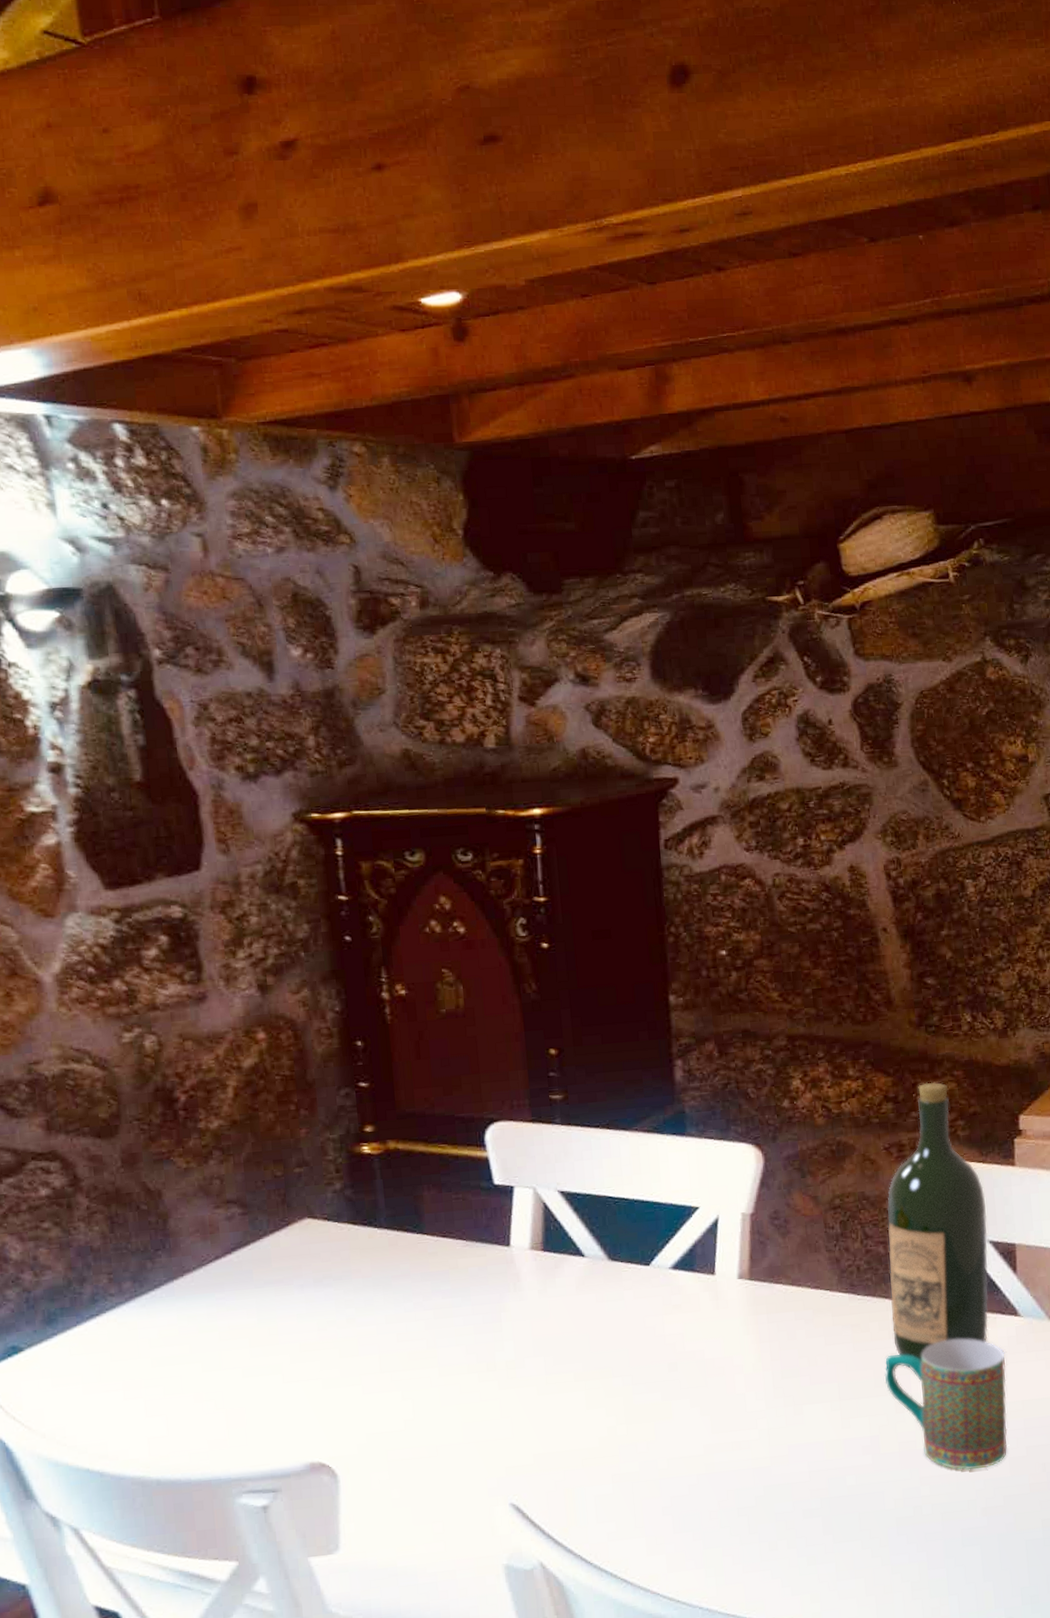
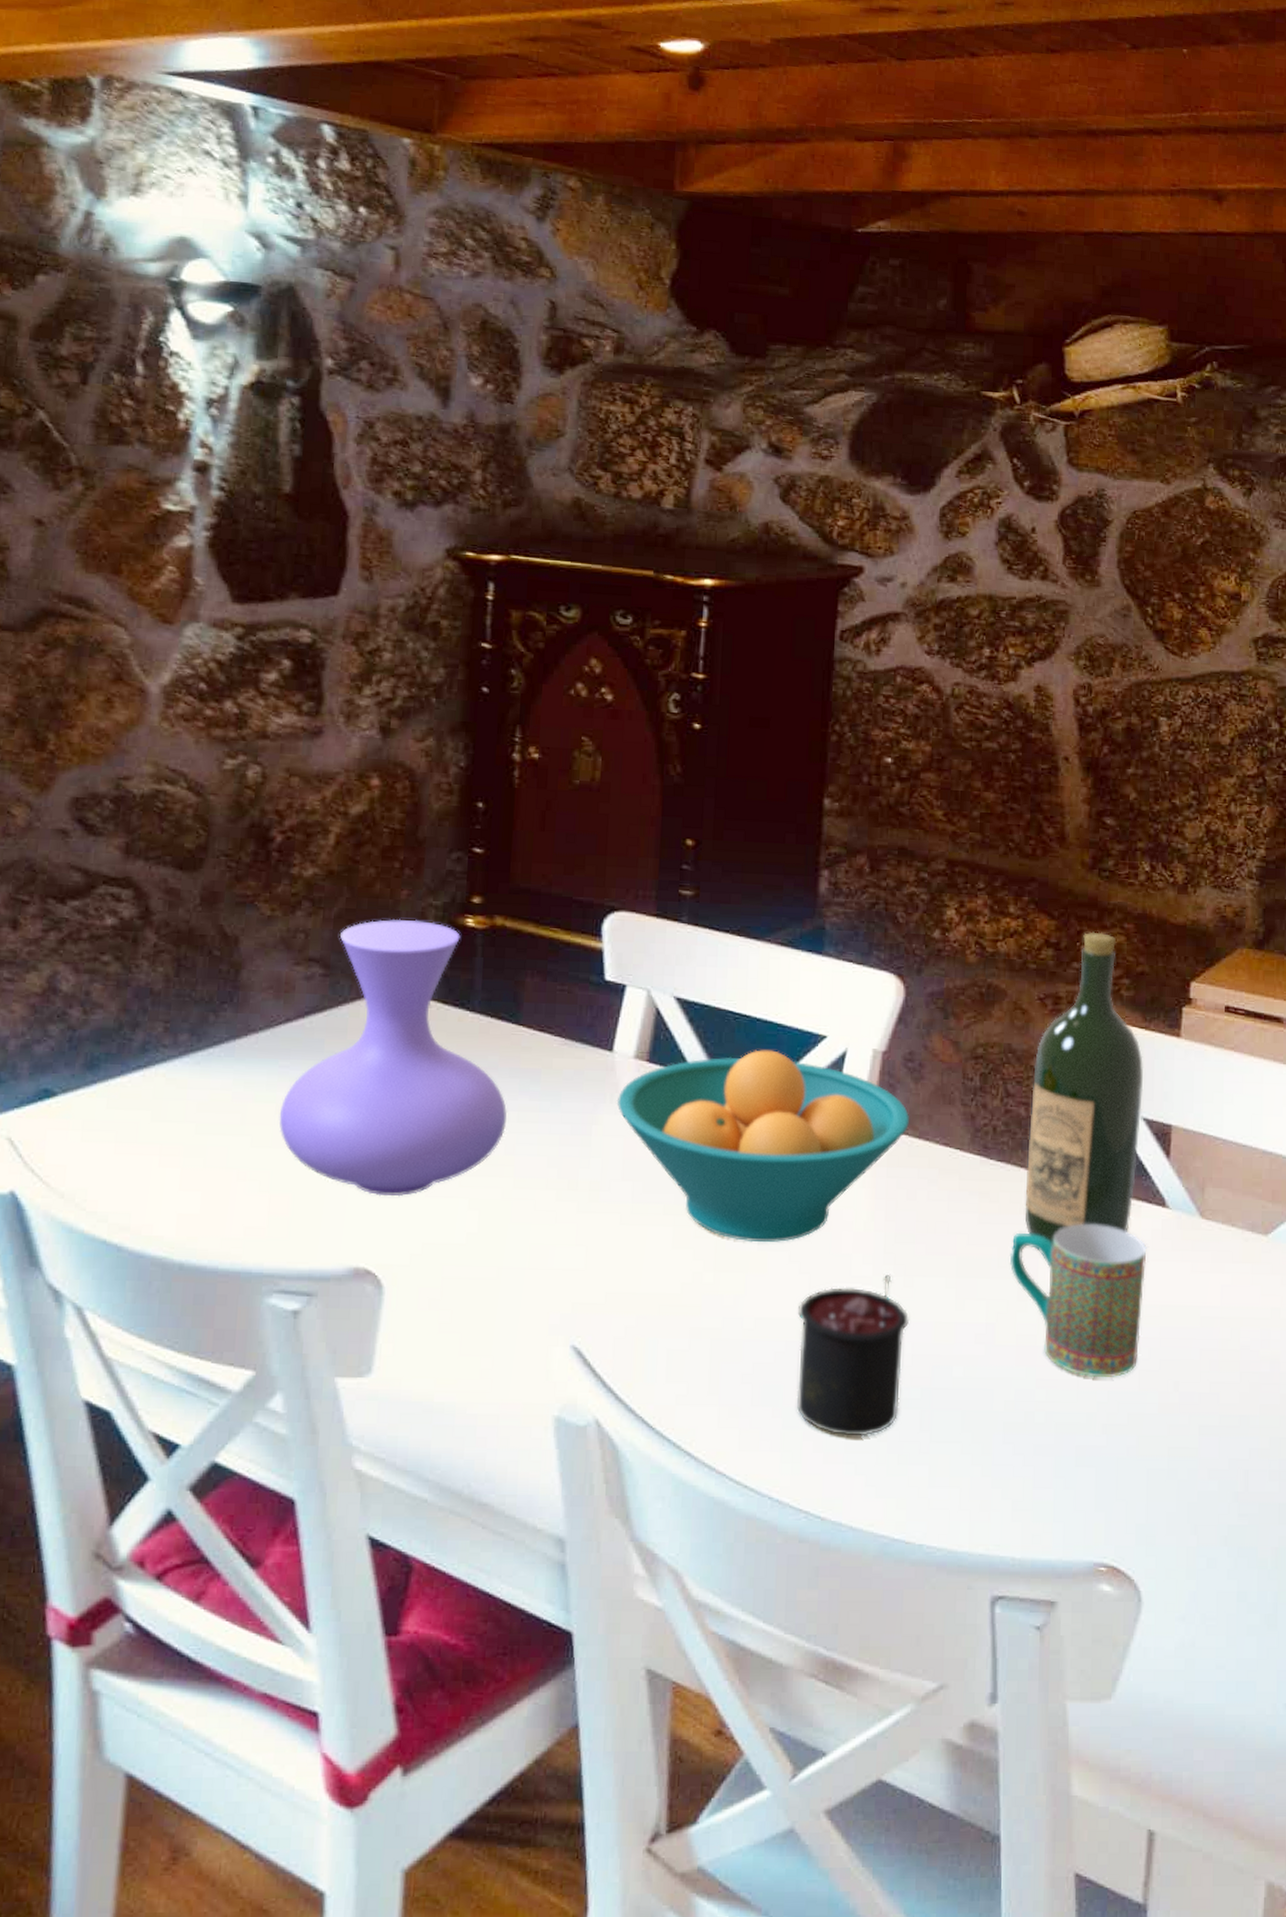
vase: none [223,1153,425,1399] -> present [279,919,508,1197]
fruit bowl: none [519,1226,783,1395] -> present [616,1049,910,1243]
candle: none [703,1406,804,1548] -> present [796,1275,910,1437]

